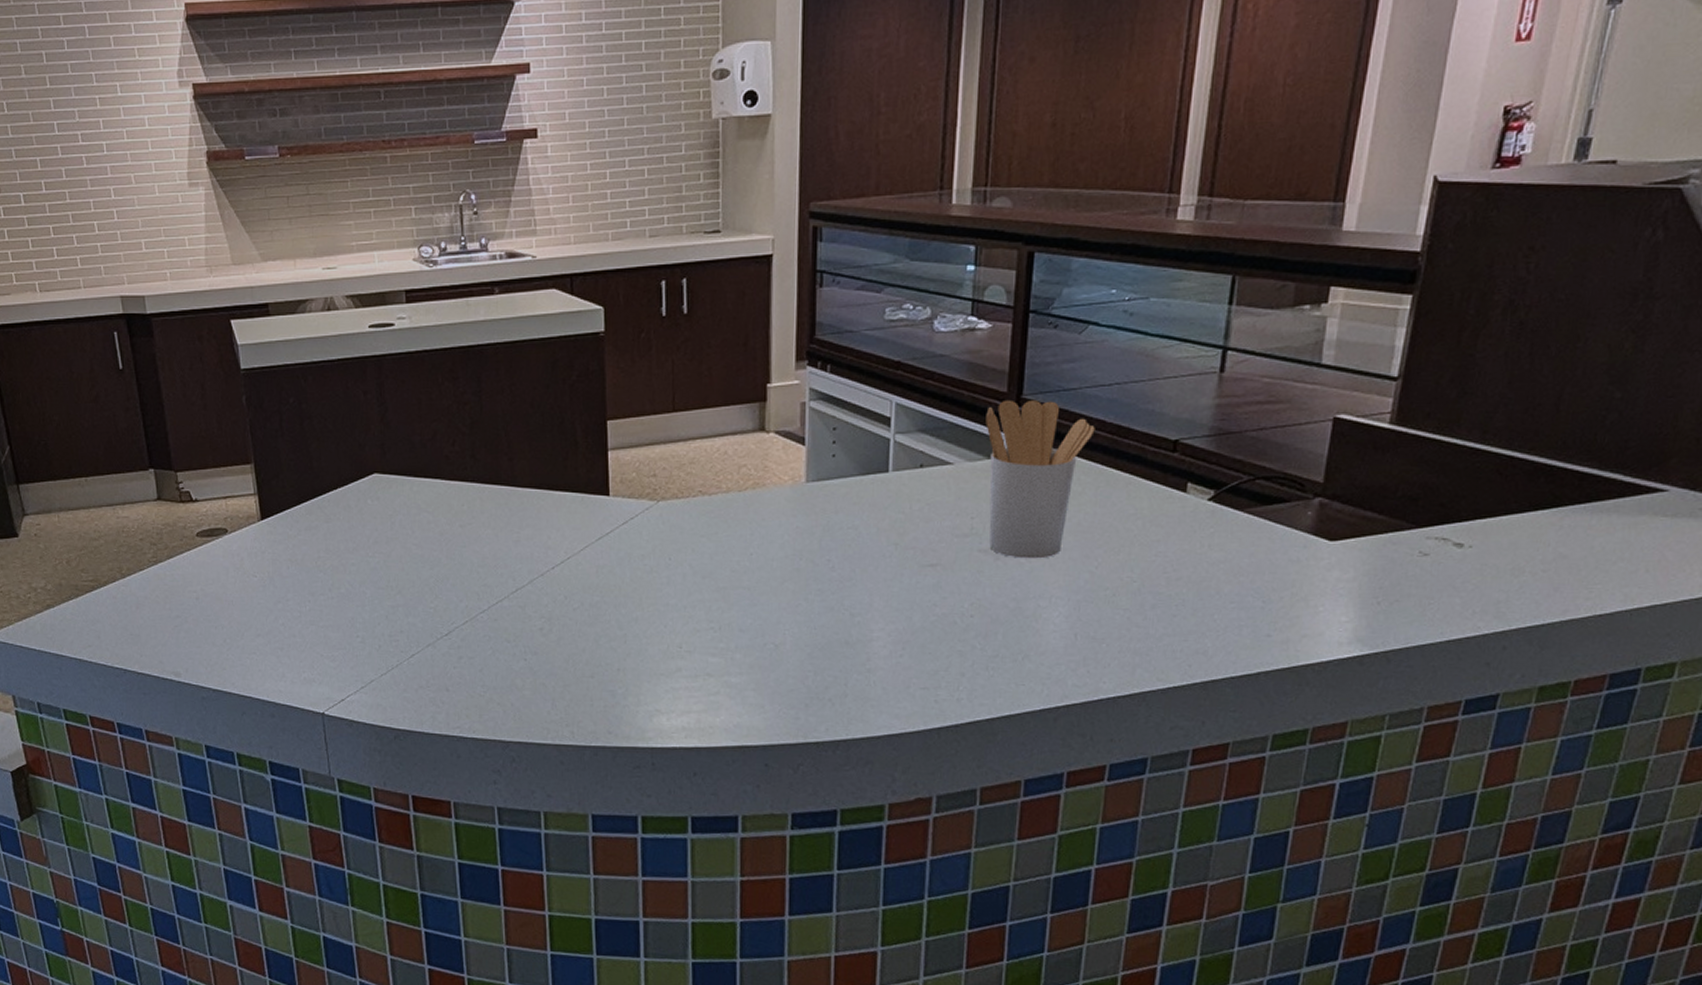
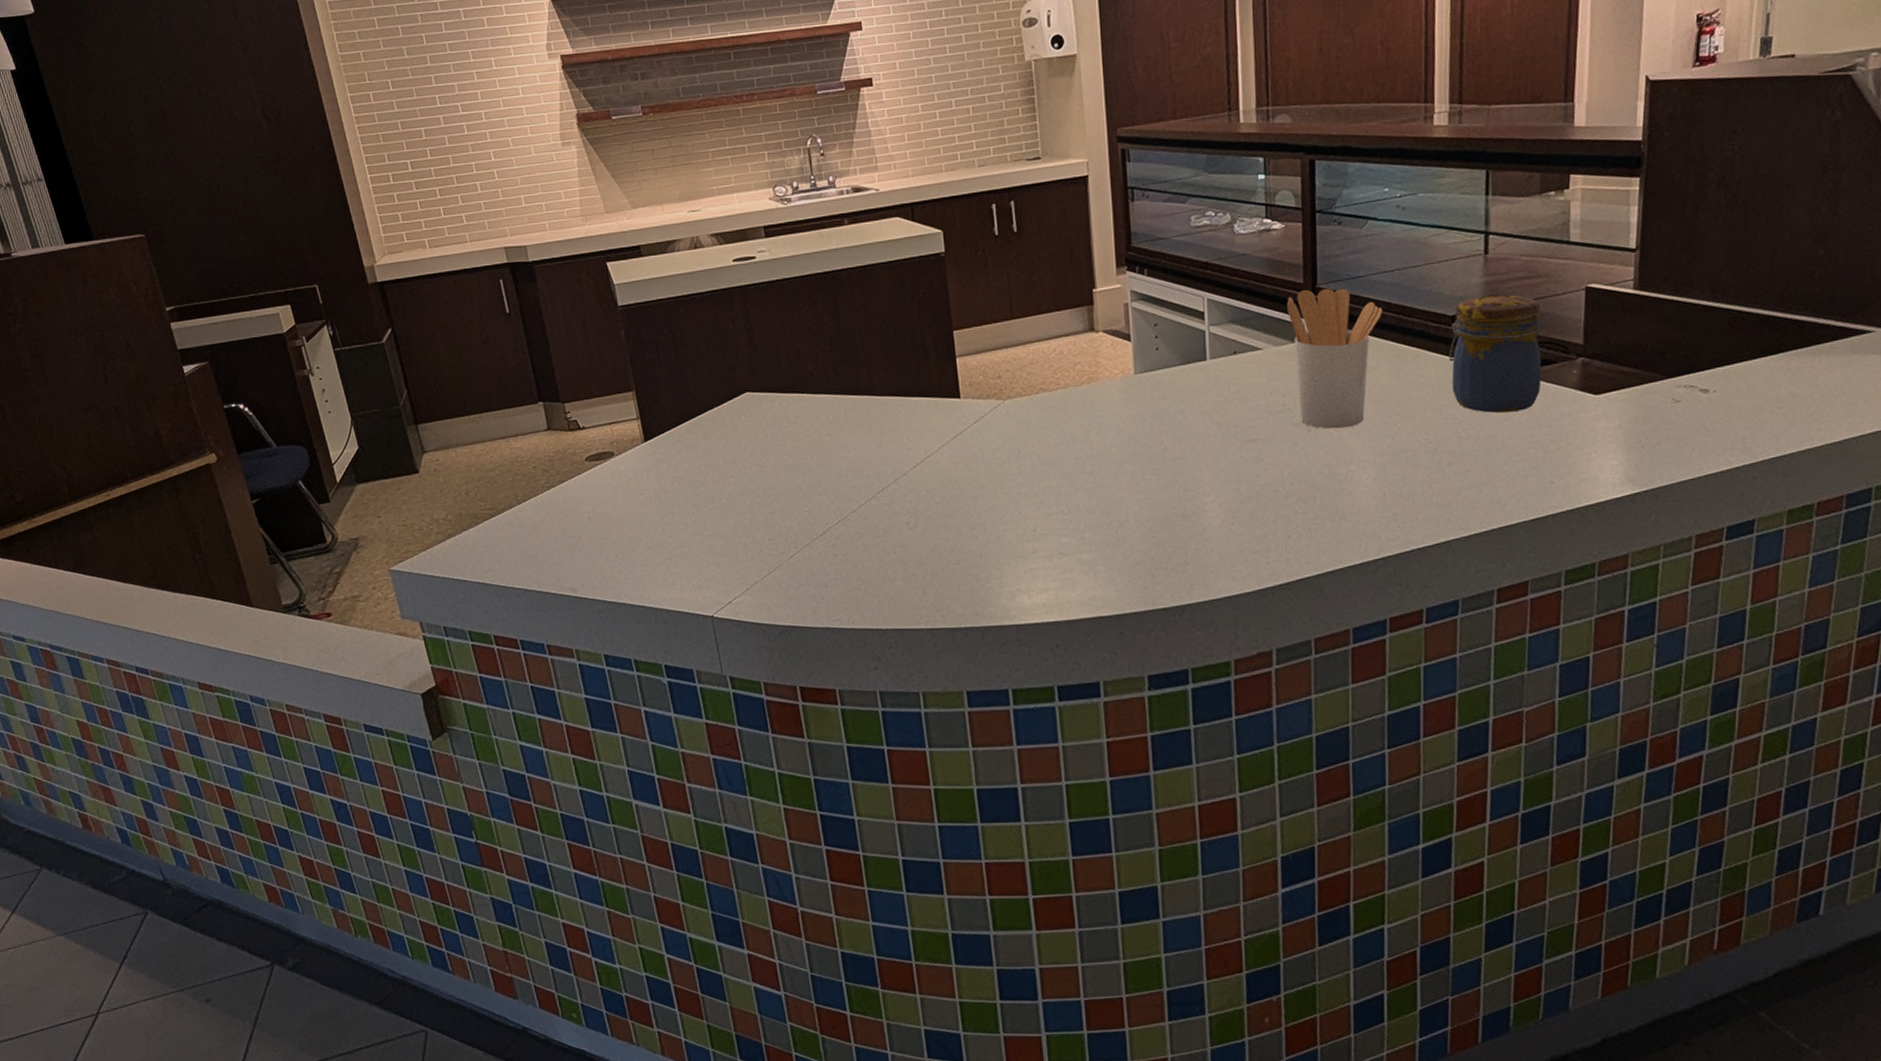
jar: none [1165,419,1278,555] -> present [1449,294,1542,413]

